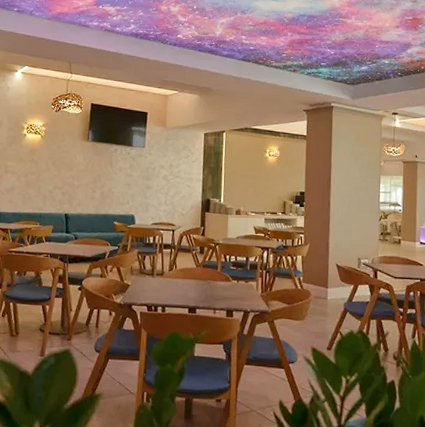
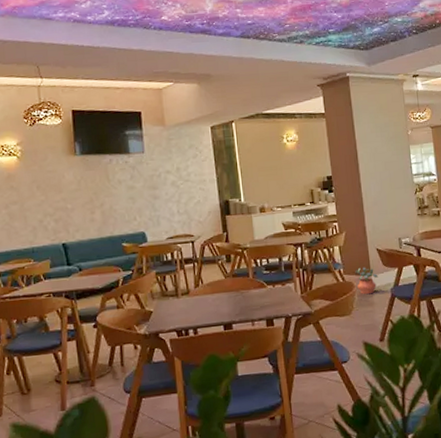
potted plant: none [313,278,334,305] -> present [355,267,378,295]

